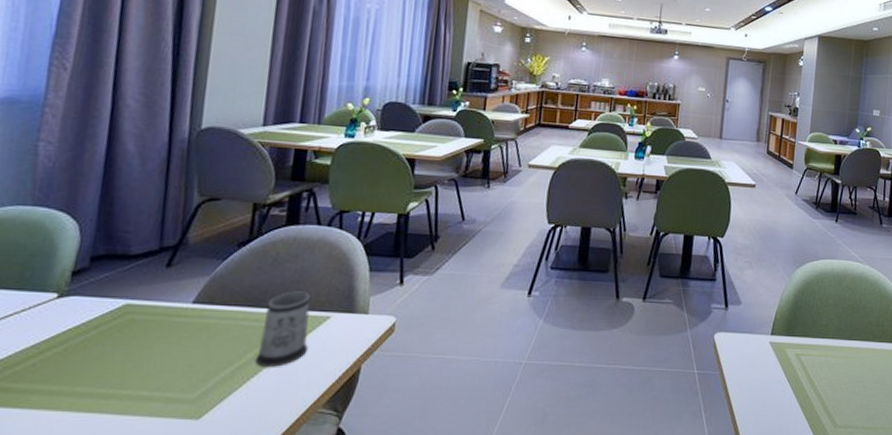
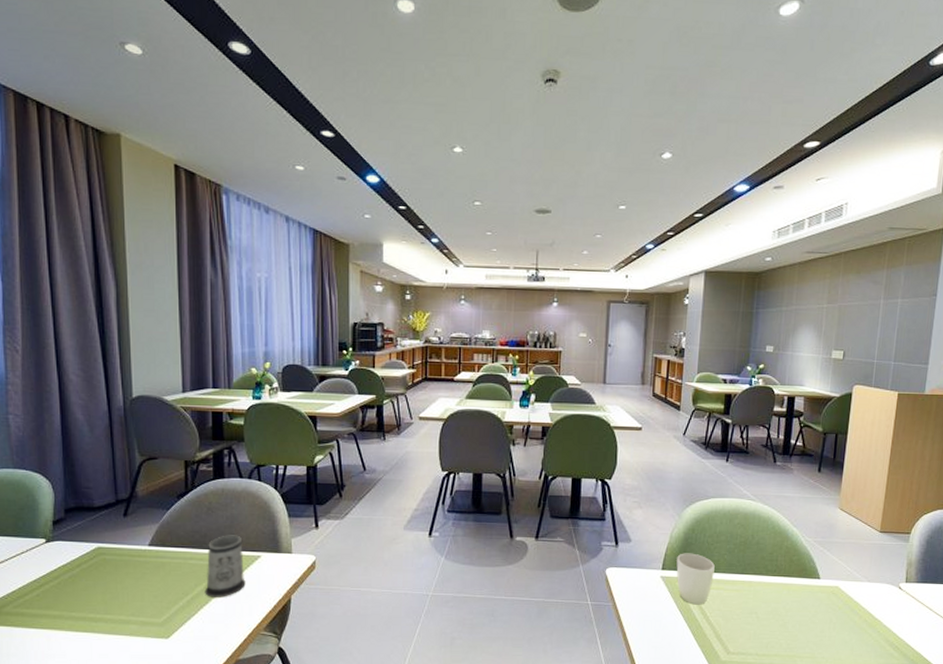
cup: none [785,317,823,373] -> present [676,553,715,605]

